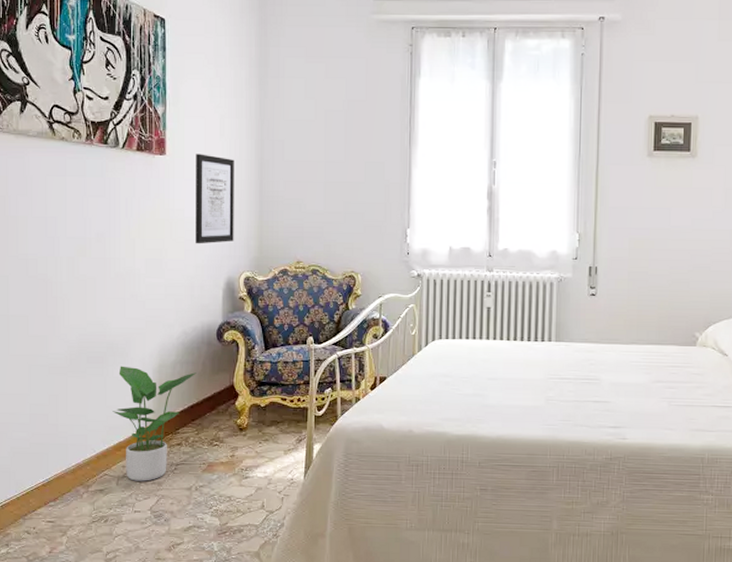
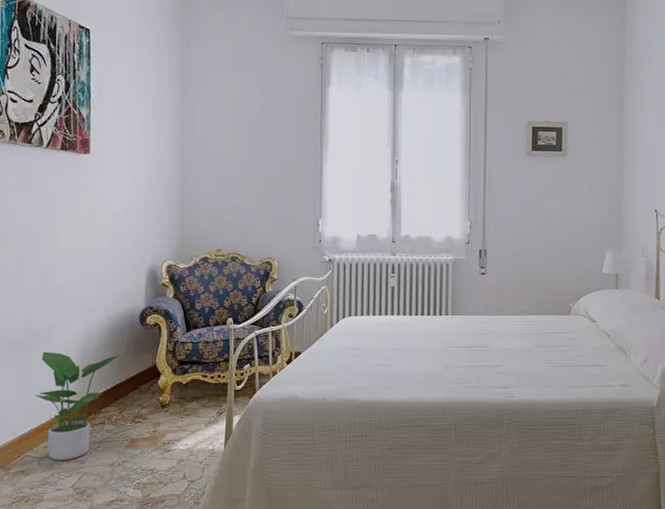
wall art: present [196,154,234,244] -> none [119,153,157,236]

